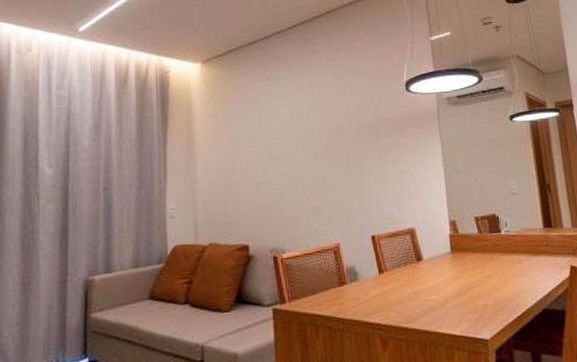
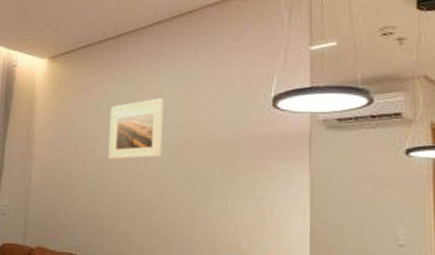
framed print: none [266,91,318,152] -> present [108,98,164,160]

